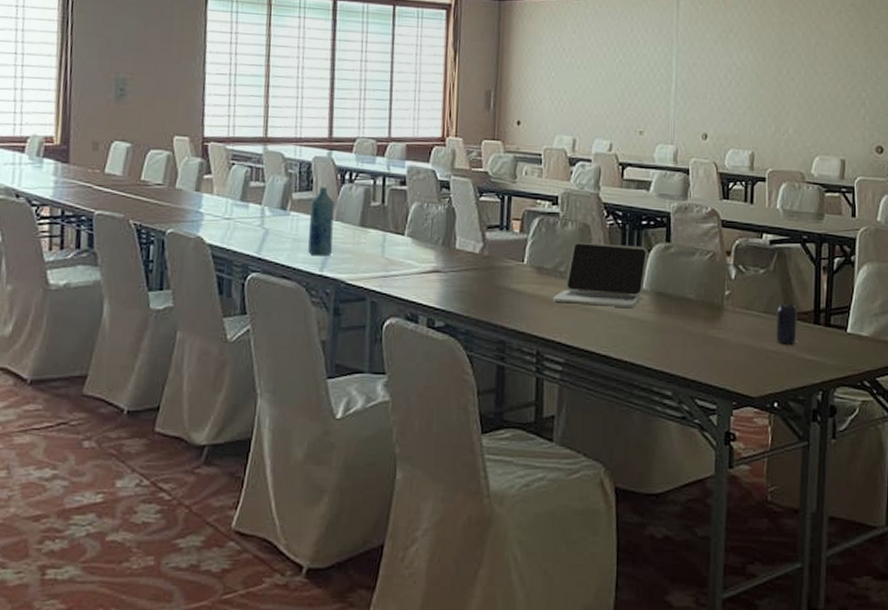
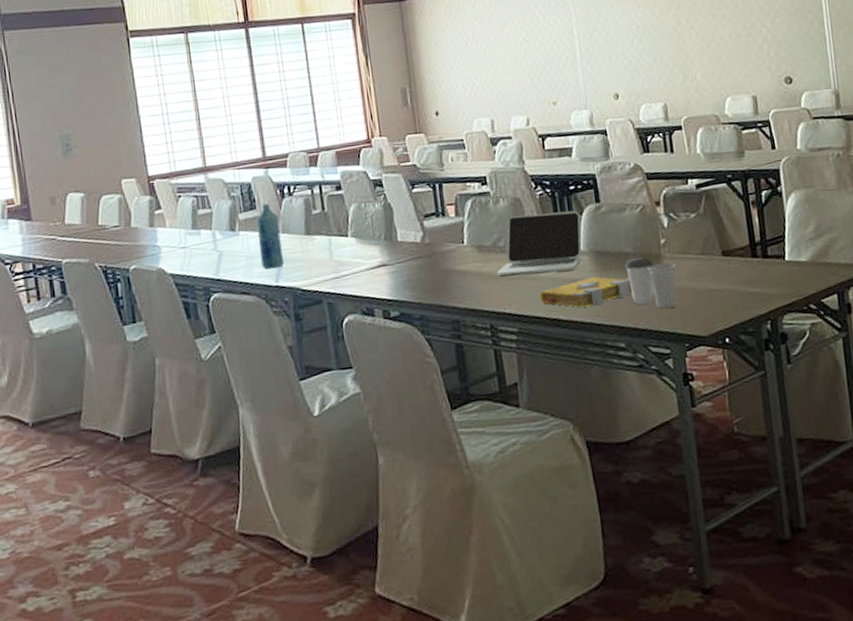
spell book: none [593,318,689,348] -> present [540,276,633,307]
cup: none [684,305,736,362] -> present [624,257,676,309]
beverage can: present [776,303,797,345] -> none [713,242,738,282]

